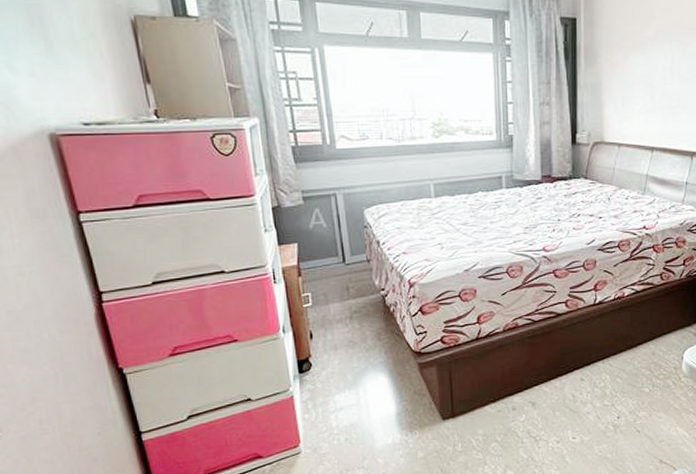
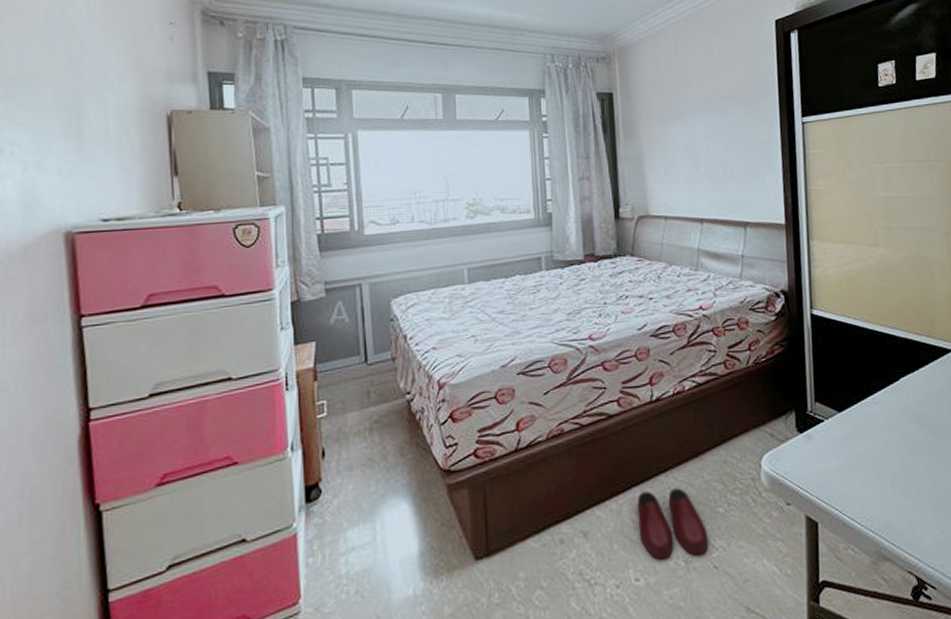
slippers: none [577,372,634,424] -> present [637,488,709,560]

